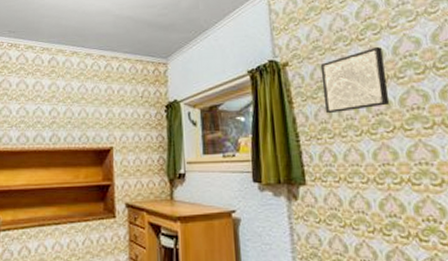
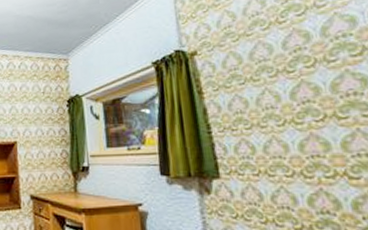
wall art: present [320,47,390,114] -> none [233,29,319,103]

